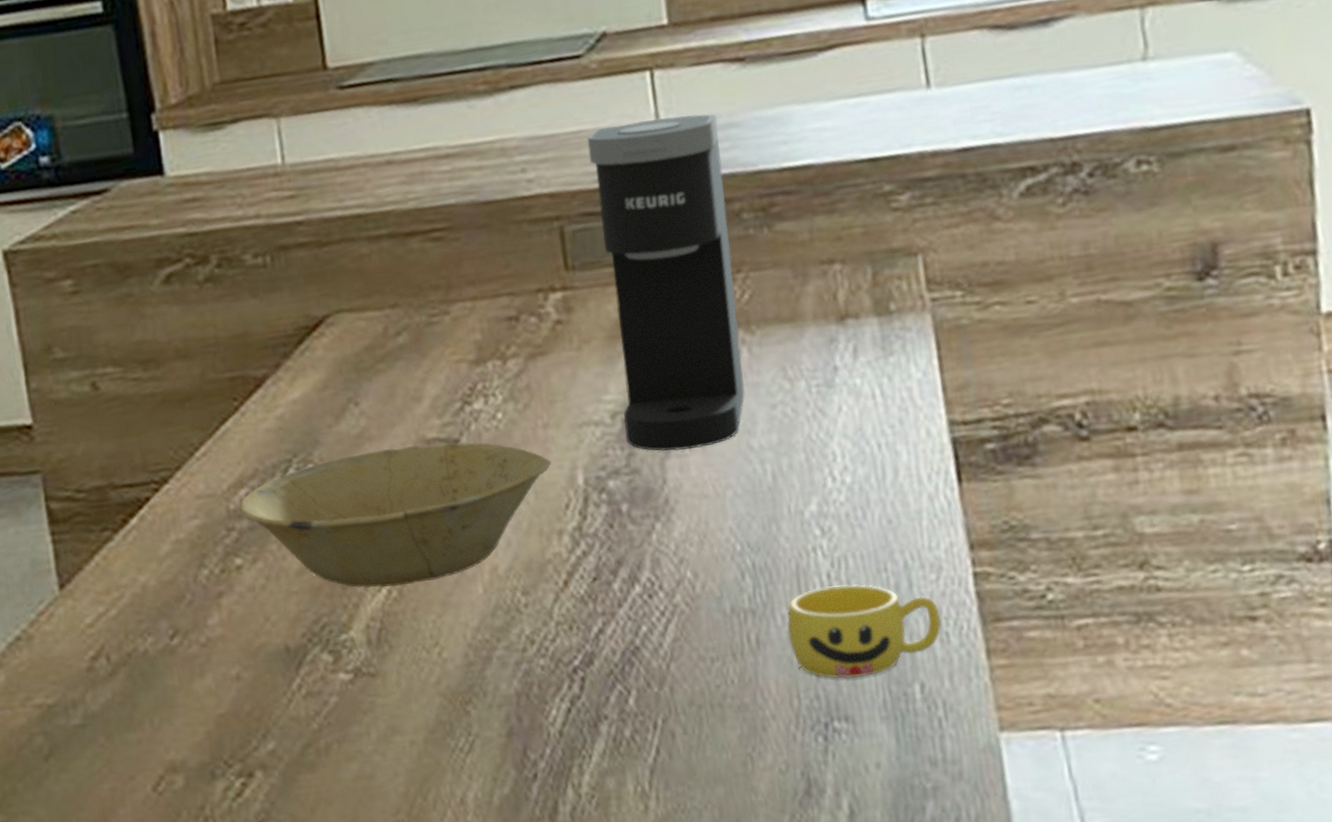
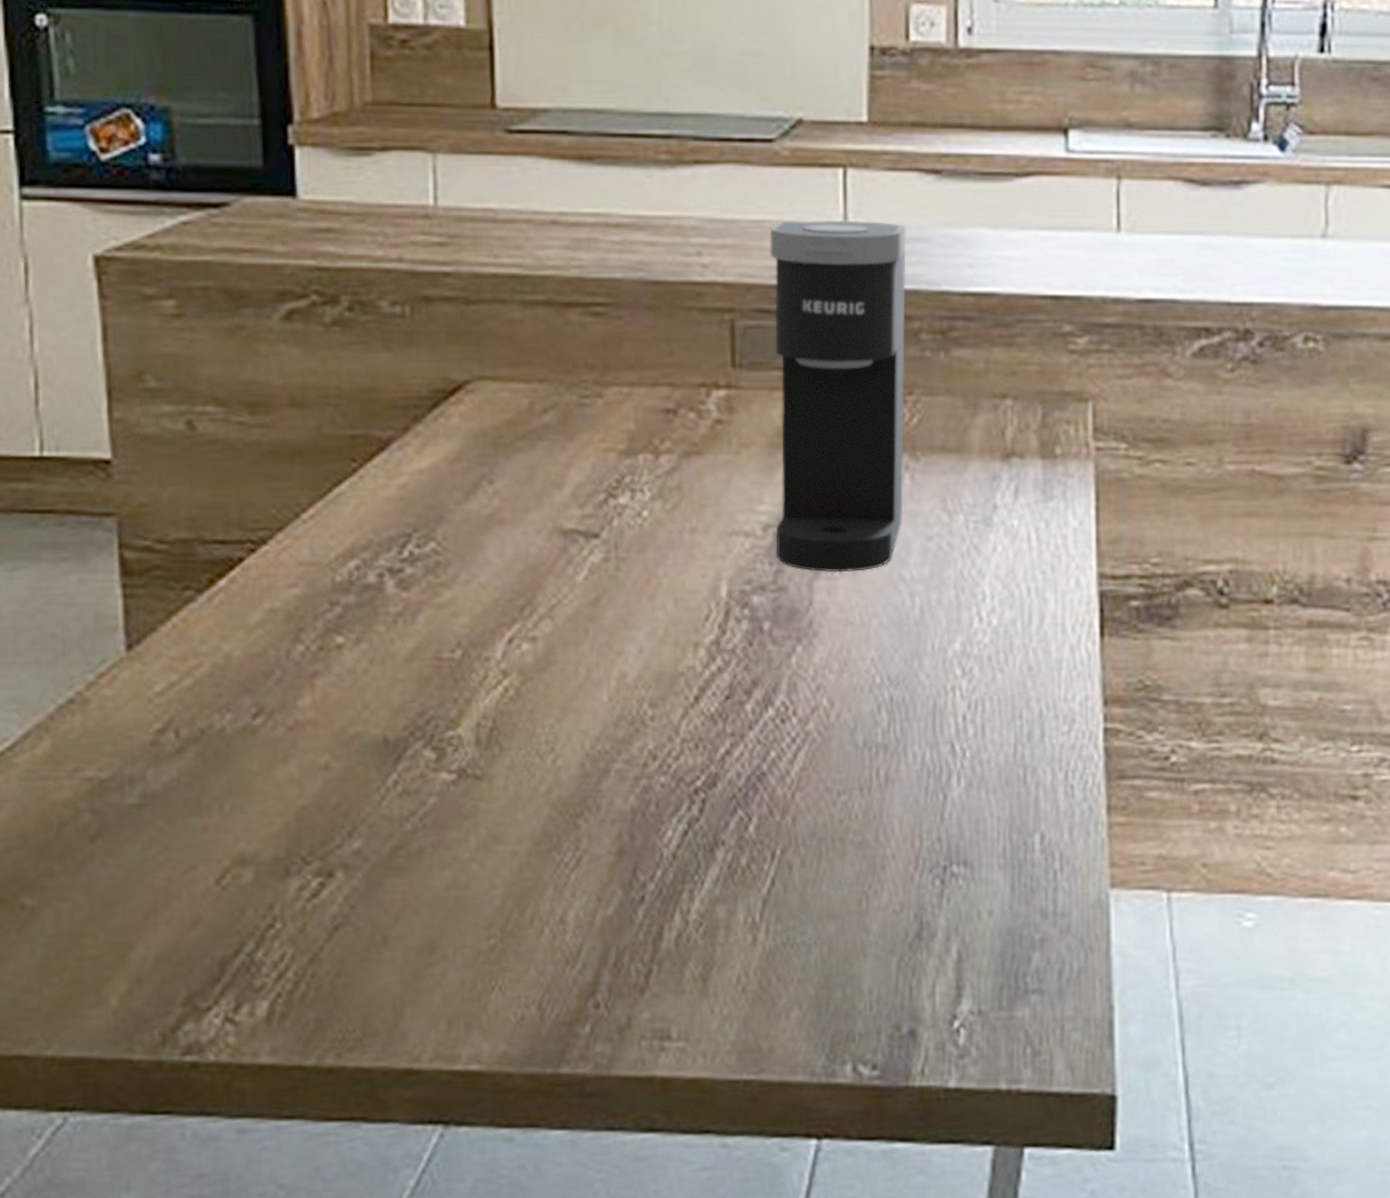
bowl: present [239,441,552,589] -> none [346,534,696,685]
cup: present [786,584,941,679] -> none [917,728,1068,824]

